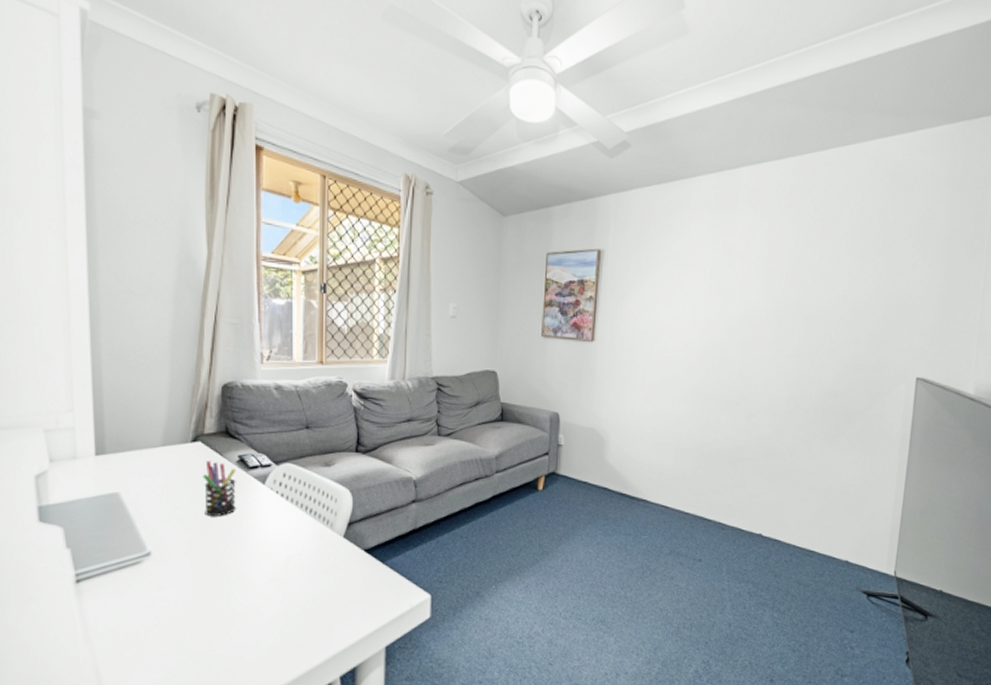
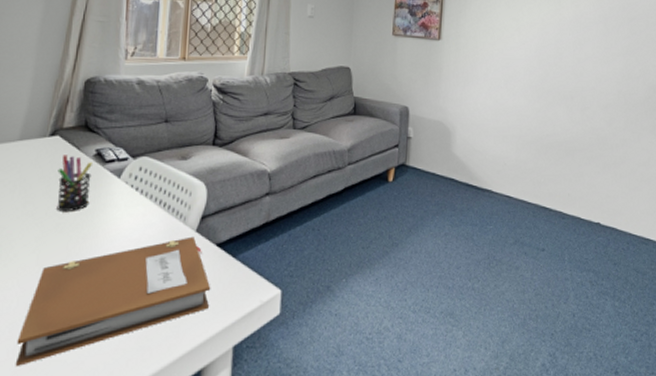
notebook: none [178,542,361,660] -> present [15,236,211,367]

